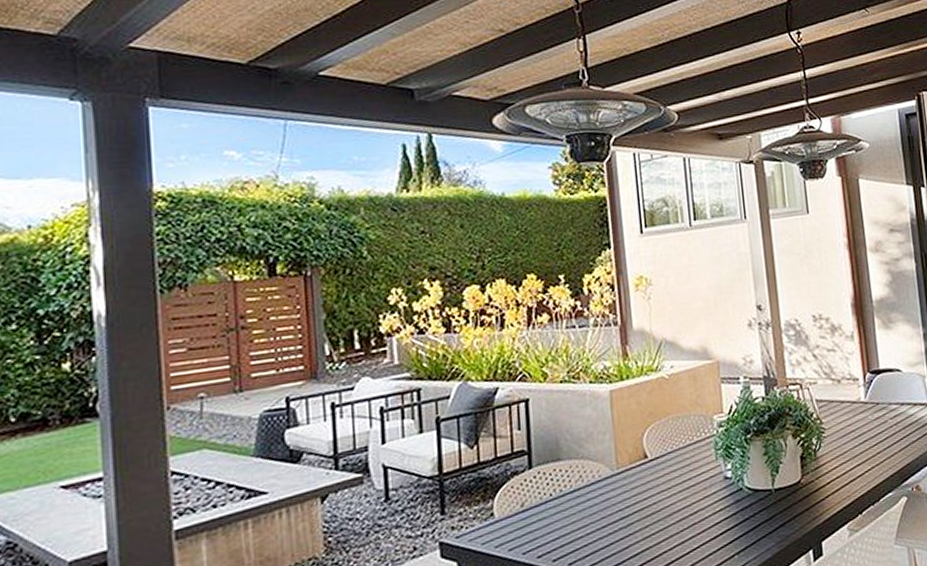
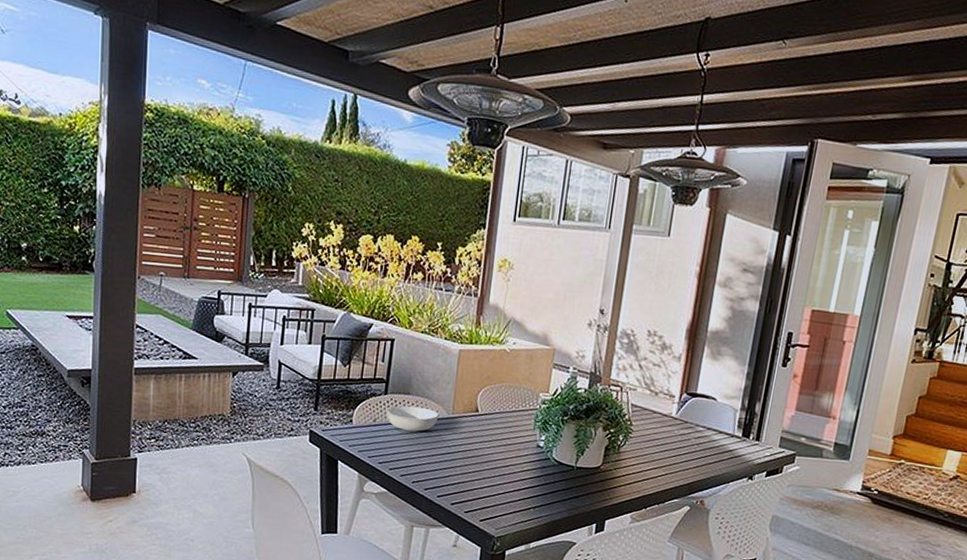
serving bowl: none [535,470,602,507] -> present [386,406,439,432]

